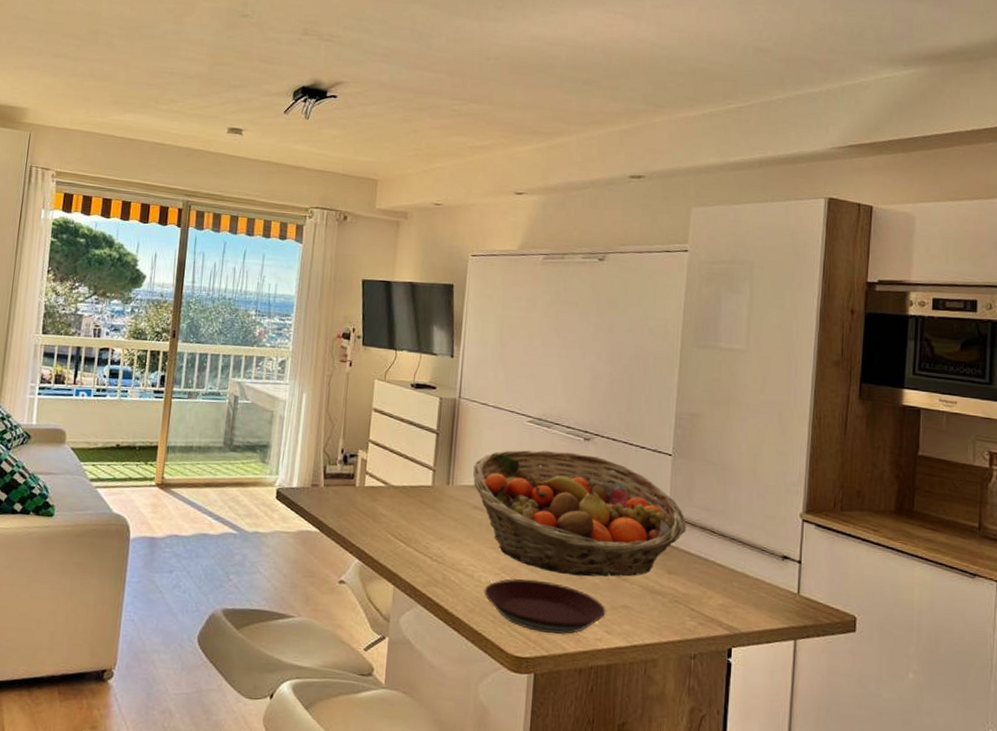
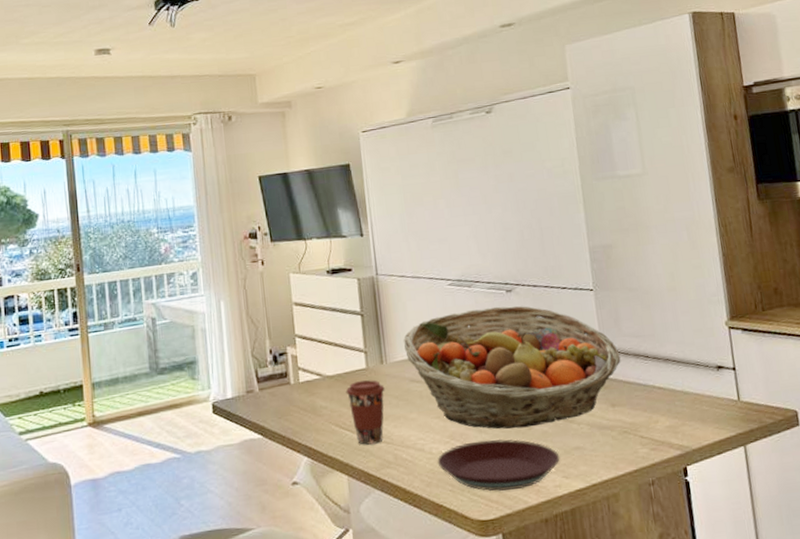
coffee cup: none [407,497,446,561] -> present [345,380,385,445]

